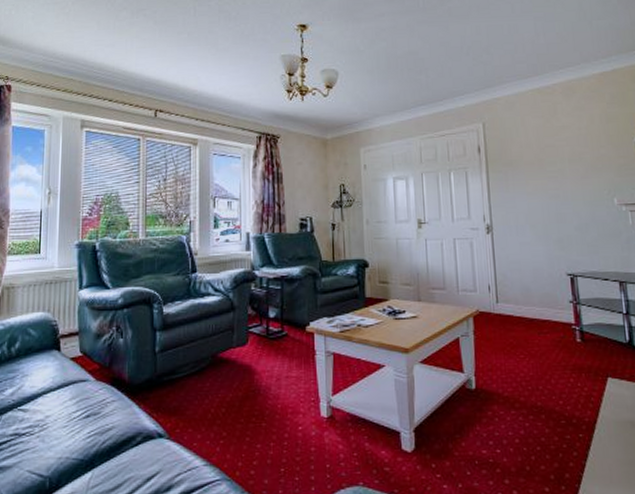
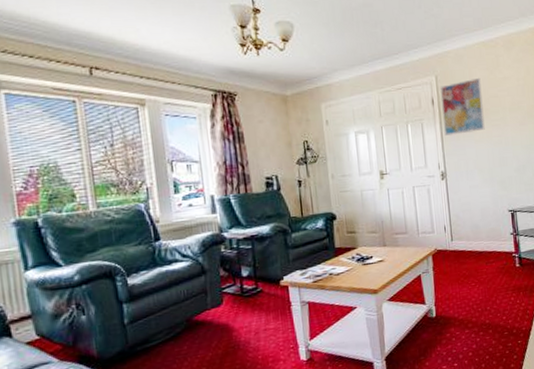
wall art: none [487,125,539,186] -> present [440,77,485,136]

